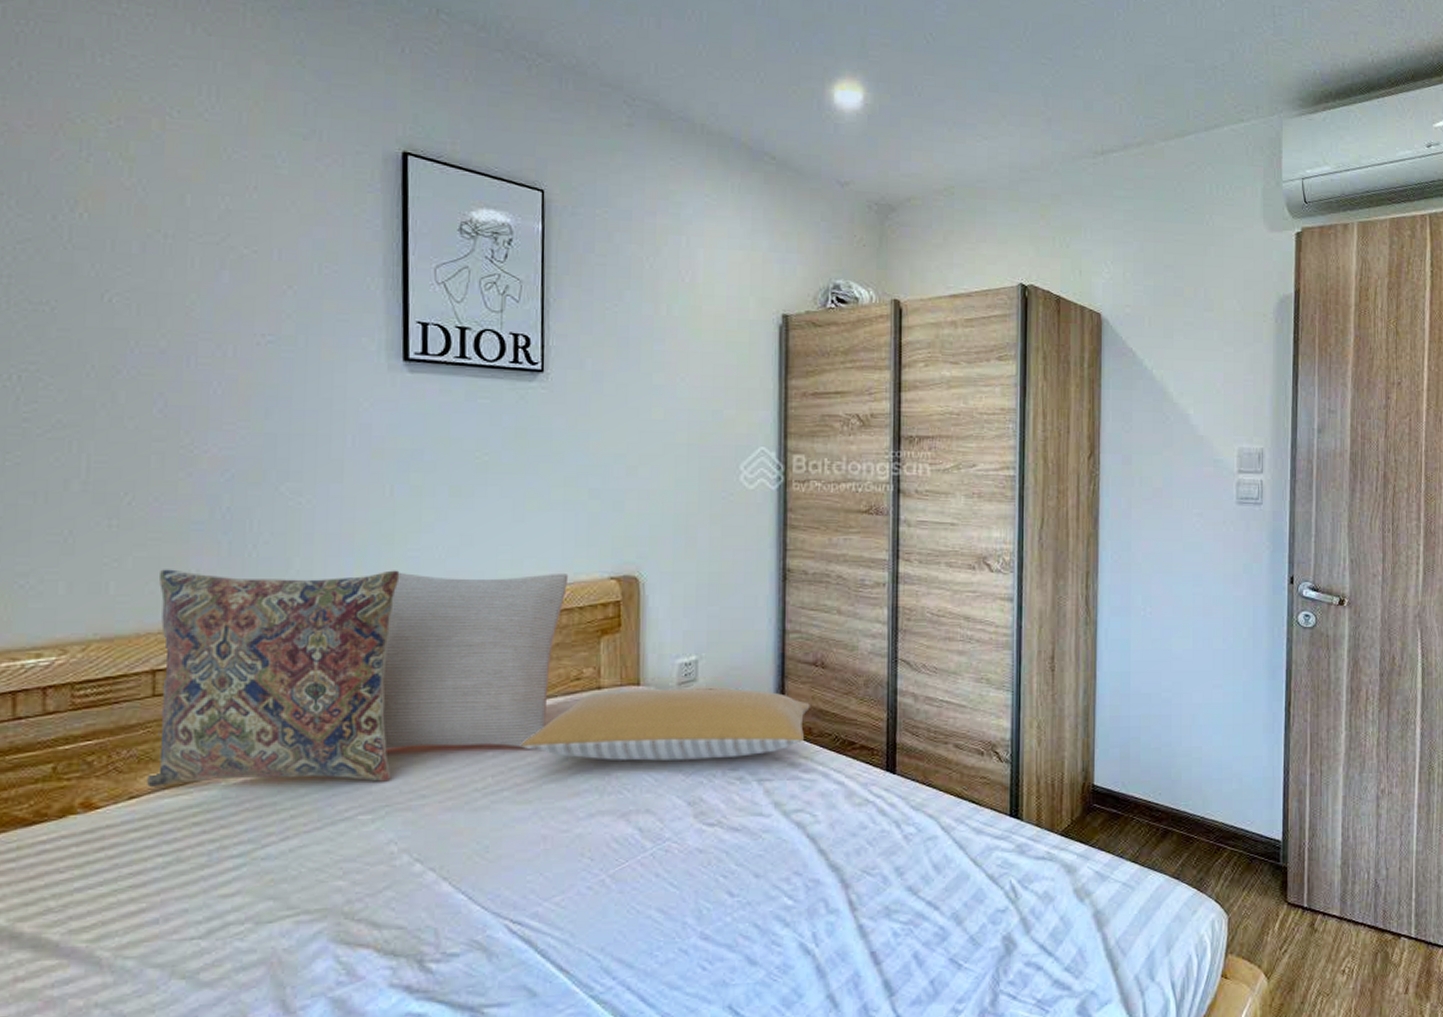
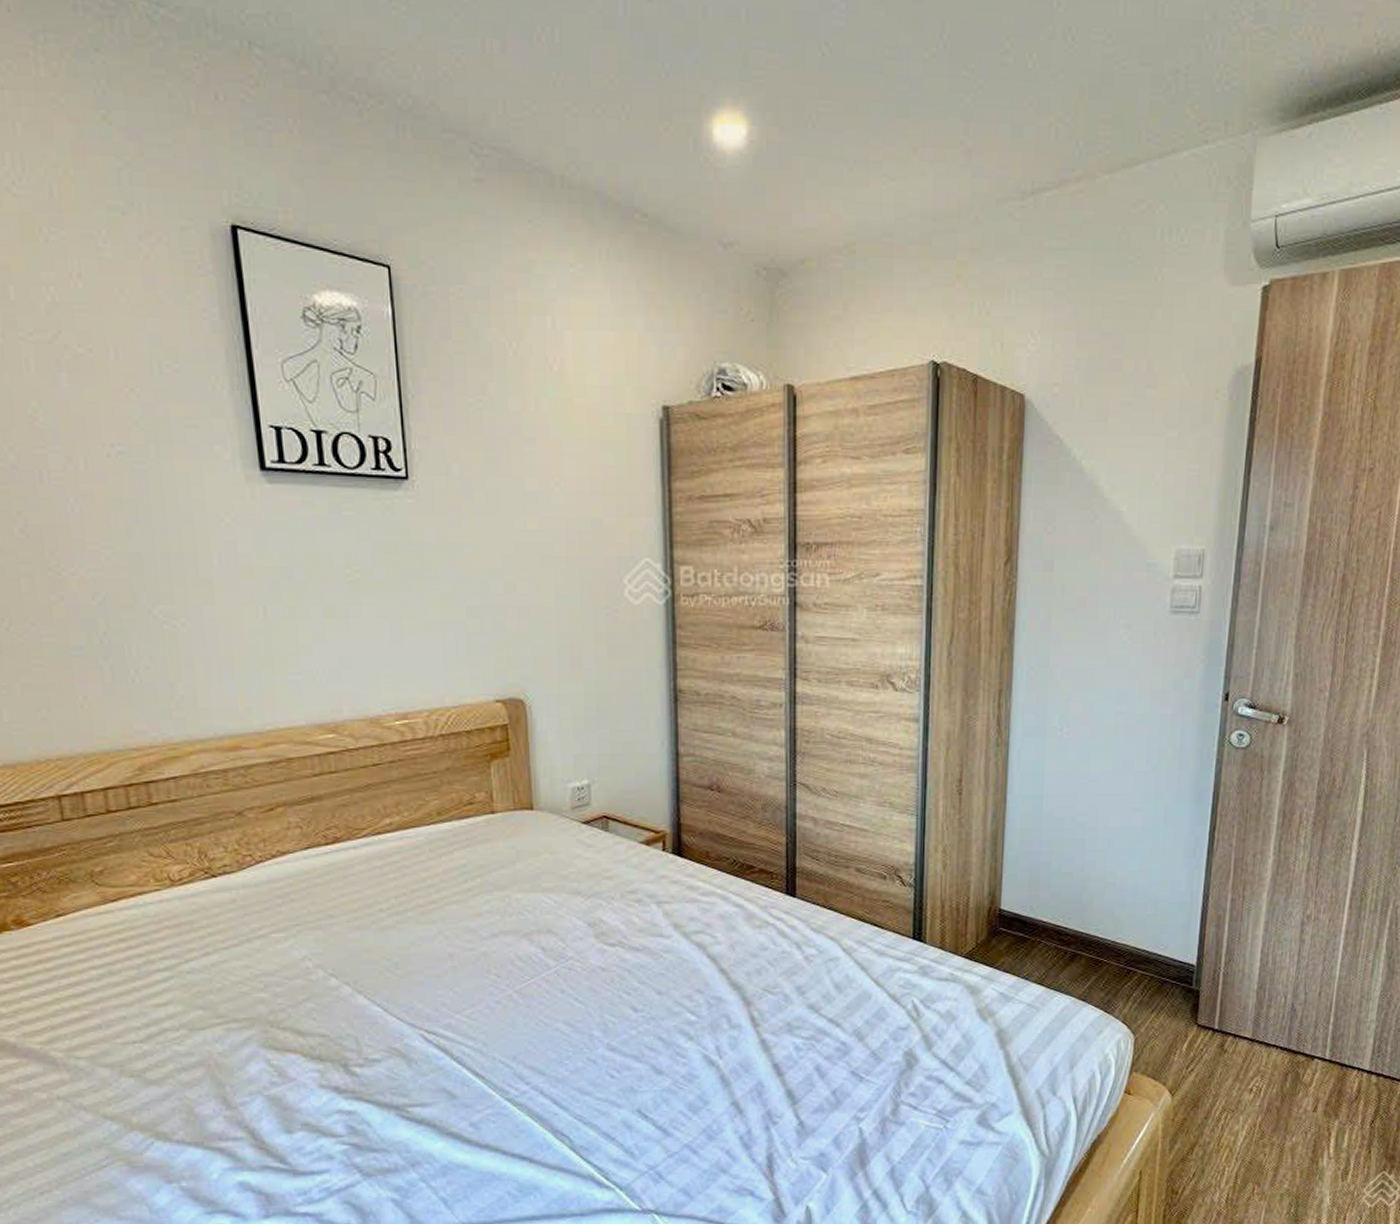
pillow: present [147,569,400,787] -> none [49,695,299,906]
pillow: present [382,572,569,749] -> none [277,695,453,871]
pillow: present [520,688,810,761] -> none [419,812,707,884]

